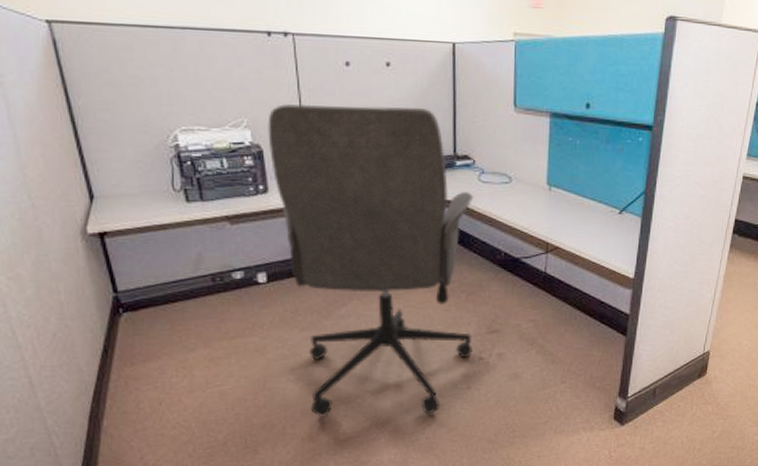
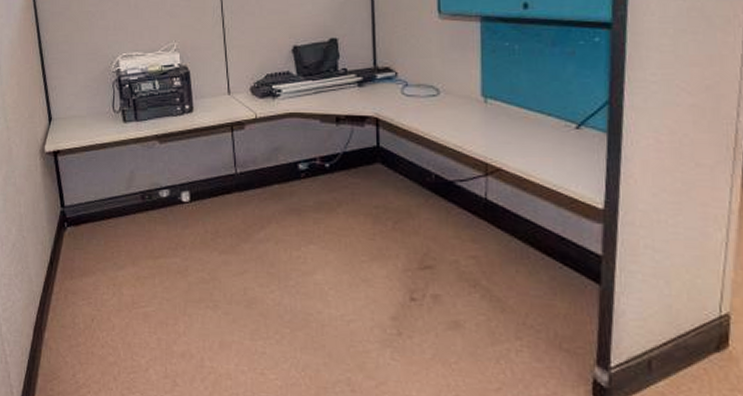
office chair: present [267,104,474,417] -> none [194,21,404,363]

